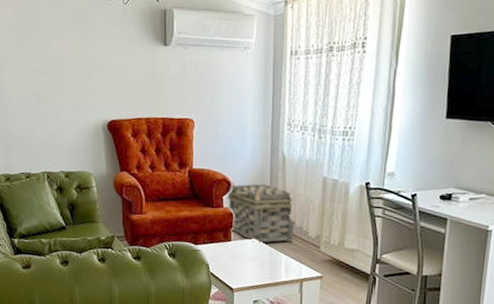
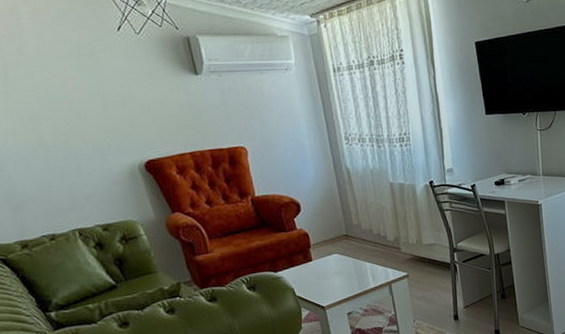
basket: present [227,180,295,244] -> none [298,199,374,258]

